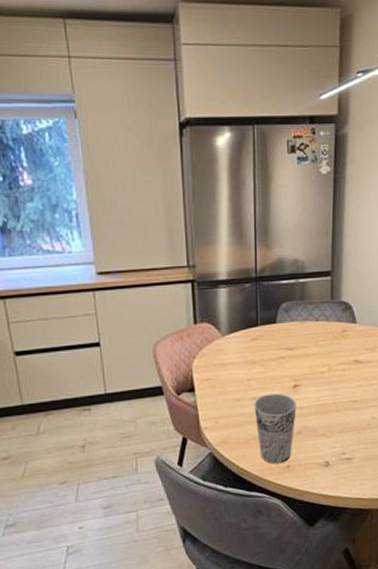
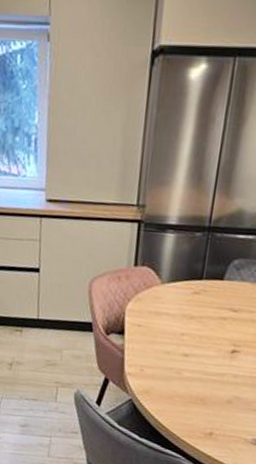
cup: present [254,393,296,464] -> none [182,353,232,429]

